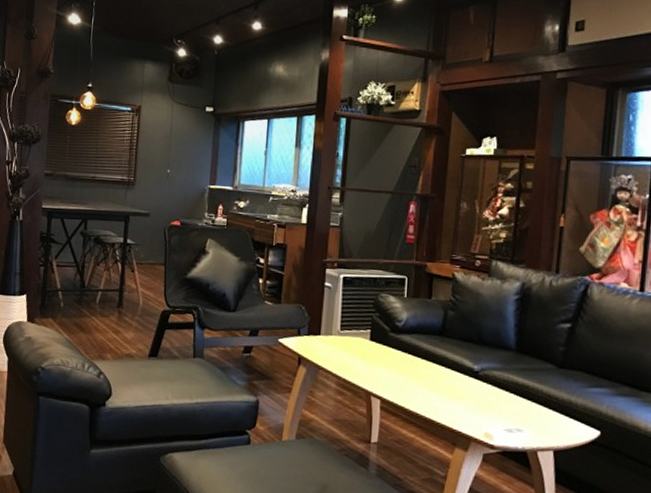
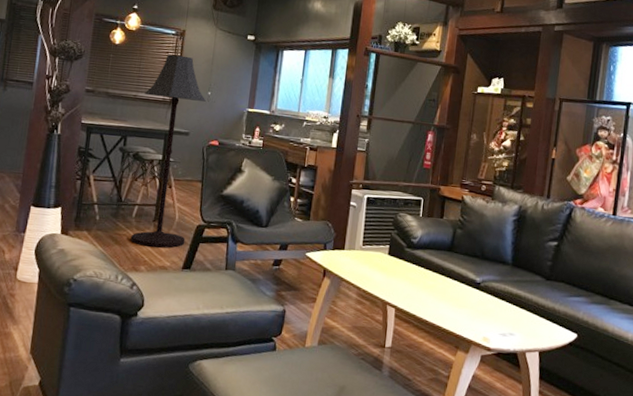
floor lamp: none [96,132,165,335] -> present [131,54,206,248]

